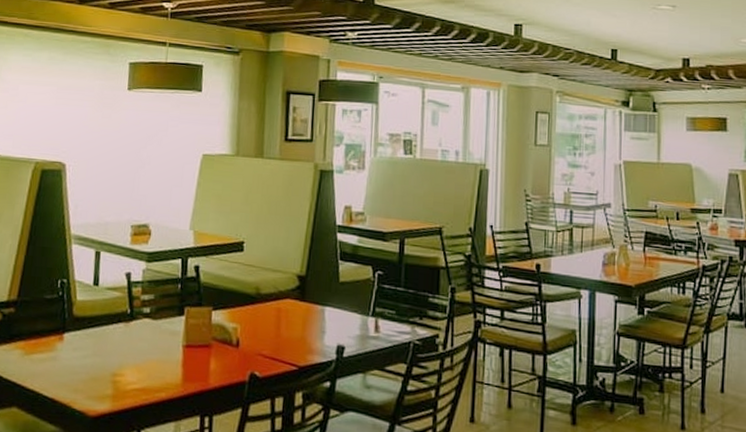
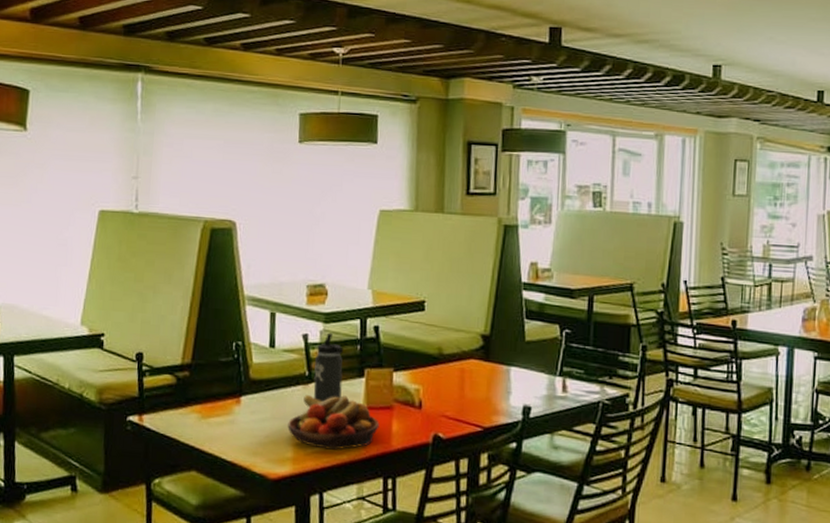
fruit bowl: none [108,332,198,388] -> present [287,395,380,450]
thermos bottle: none [135,271,165,339] -> present [313,332,344,402]

